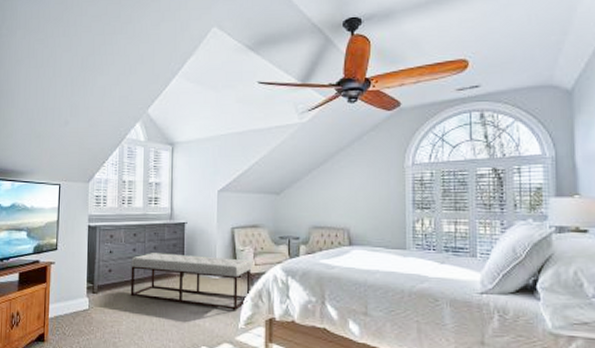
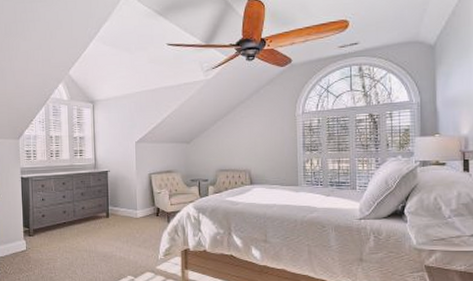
bench: present [130,253,252,310] -> none [62,198,168,244]

